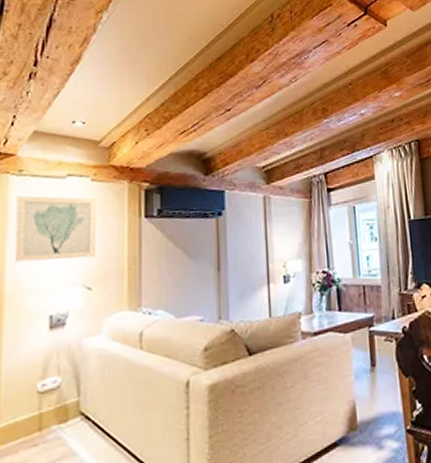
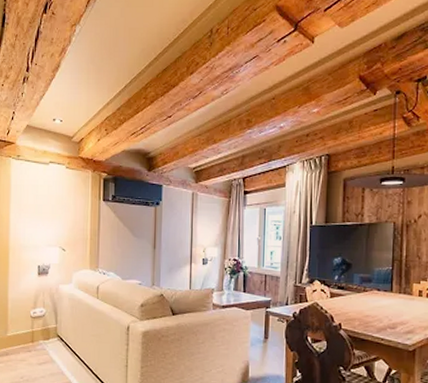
wall art: present [14,195,96,262] -> none [15,175,69,227]

